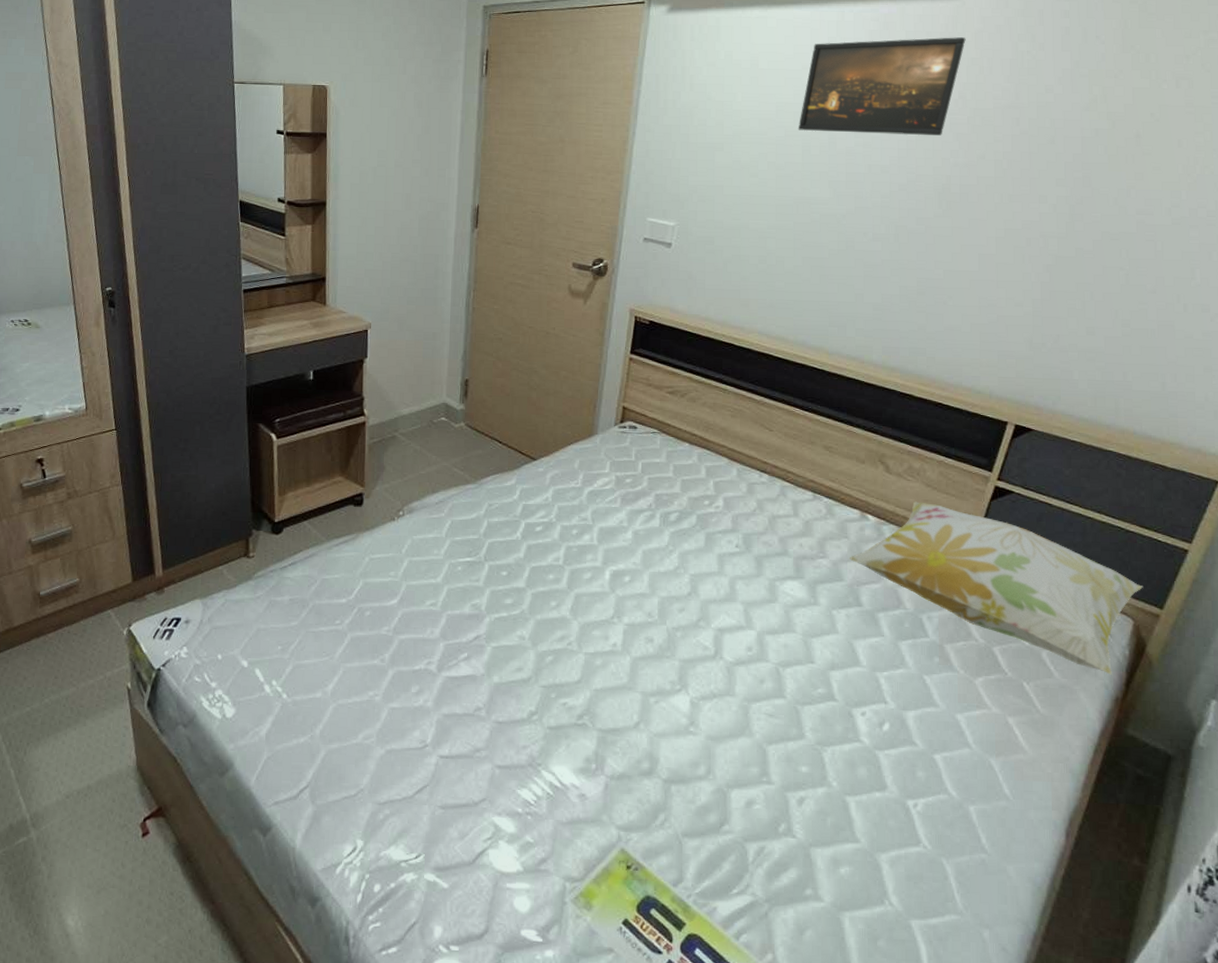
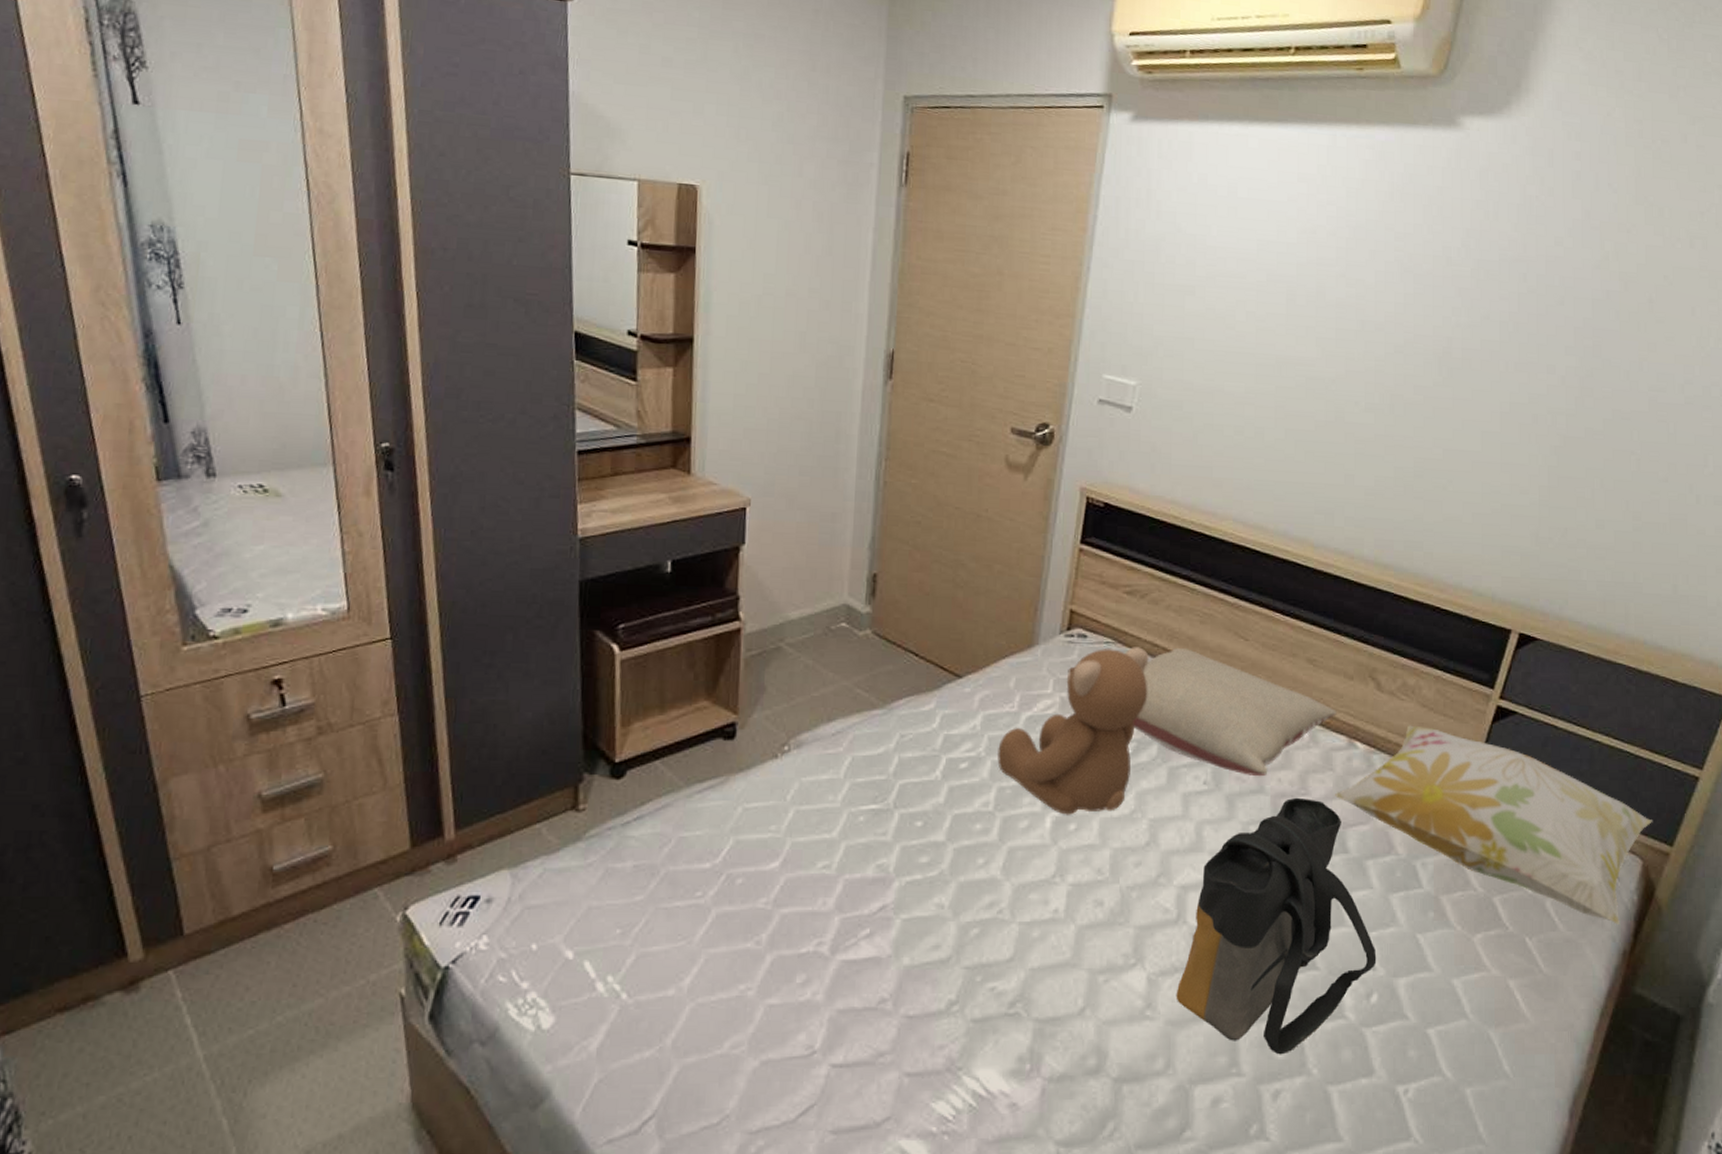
teddy bear: none [565,436,688,570] -> present [996,647,1149,815]
pillow: none [676,437,850,542] -> present [1133,648,1337,777]
tote bag: none [714,559,888,769] -> present [1176,797,1377,1055]
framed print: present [798,37,966,136] -> none [1281,171,1470,289]

